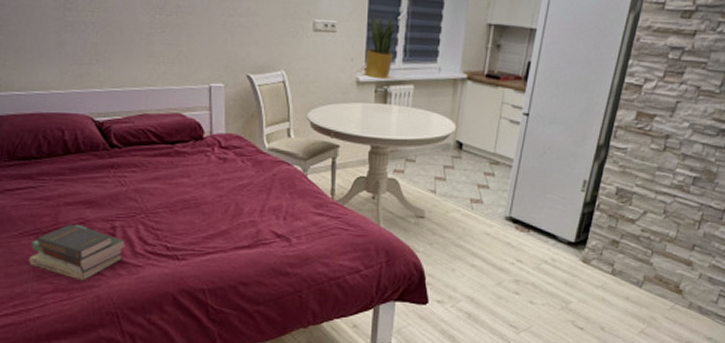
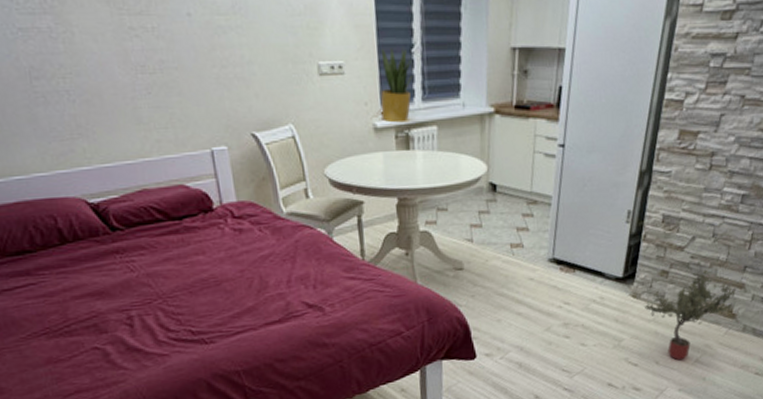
books: present [28,224,125,281] -> none [42,318,146,378]
potted tree: none [593,243,684,329] -> present [643,269,737,361]

